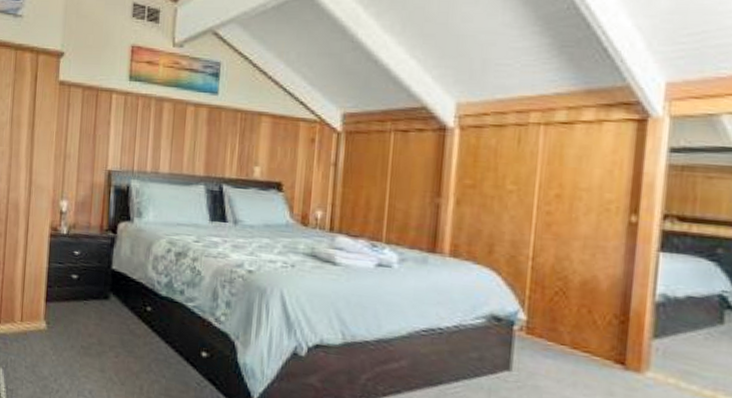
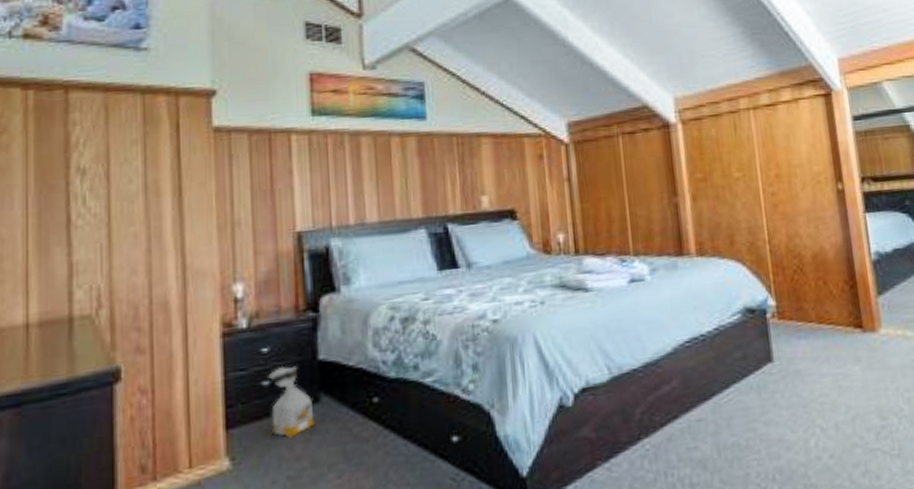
bag: none [74,267,105,320] -> present [268,365,315,438]

